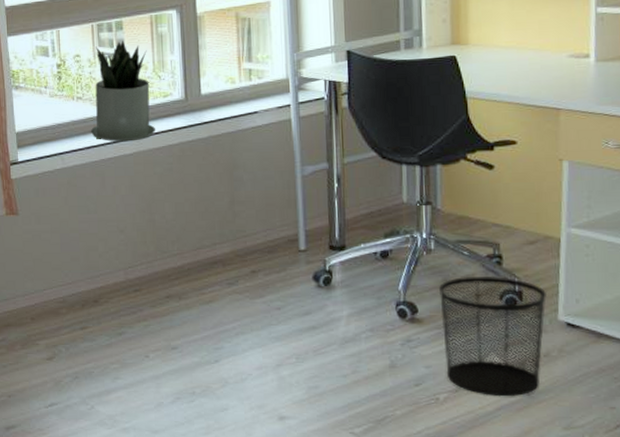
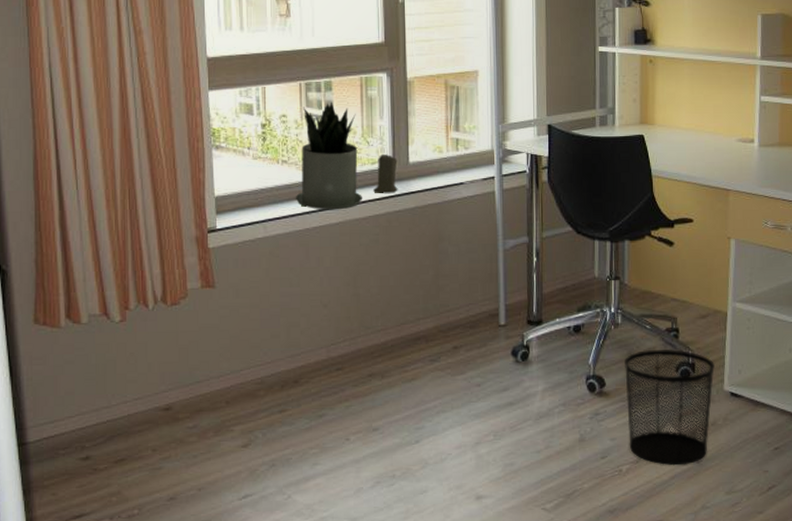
candle: none [166,86,191,125] -> present [373,153,398,194]

